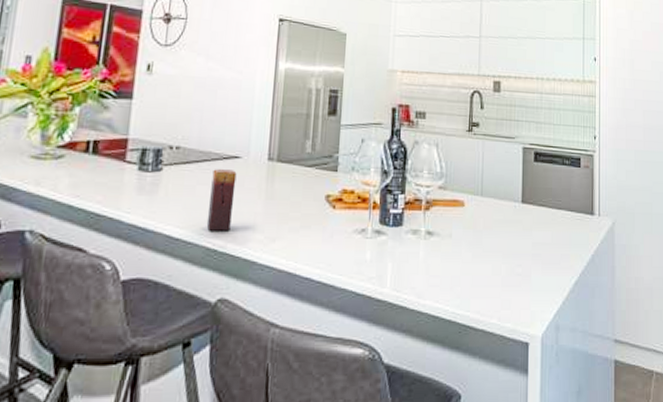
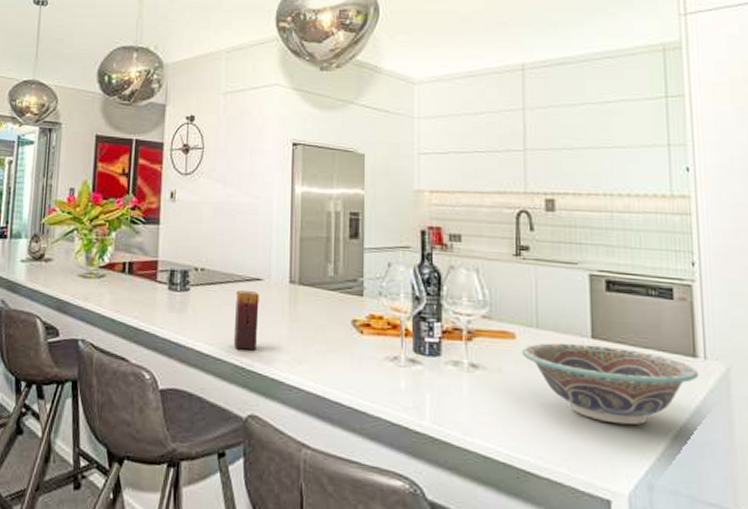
decorative bowl: none [468,208,594,276] -> present [521,342,698,425]

